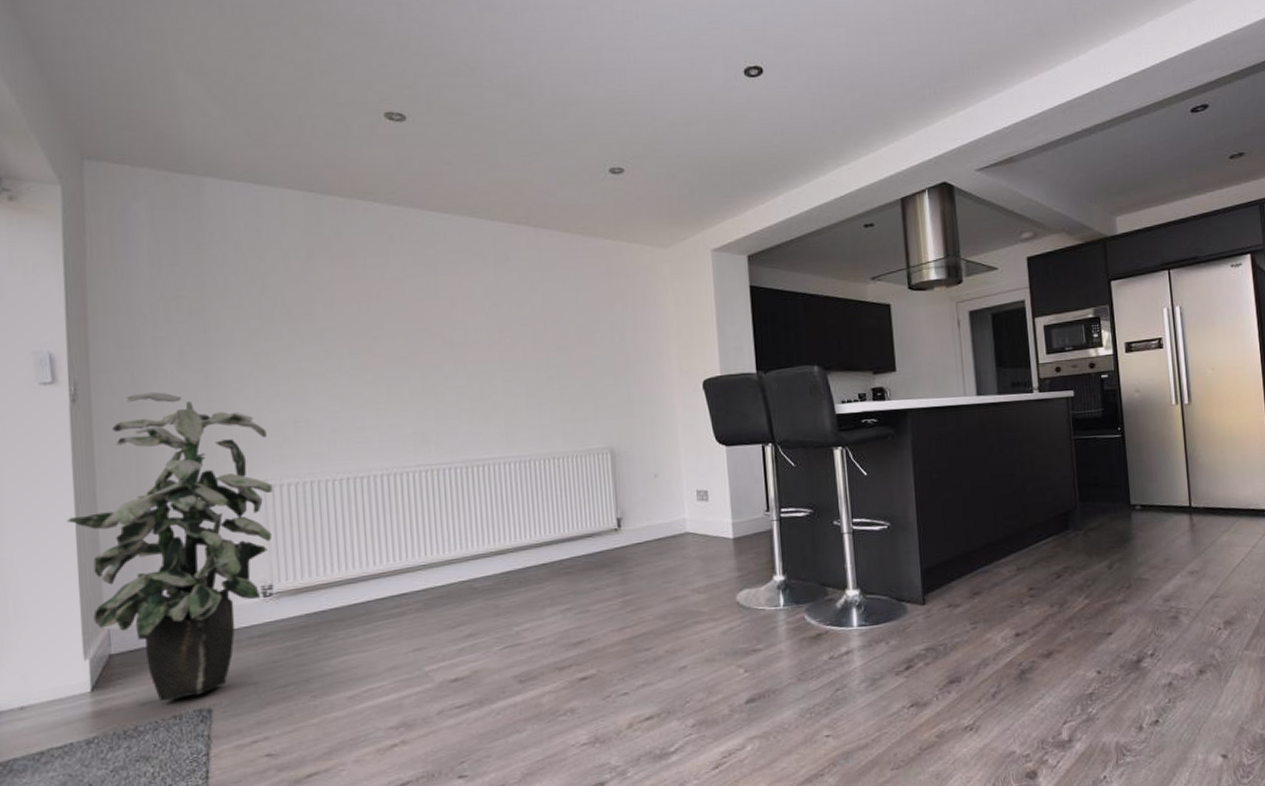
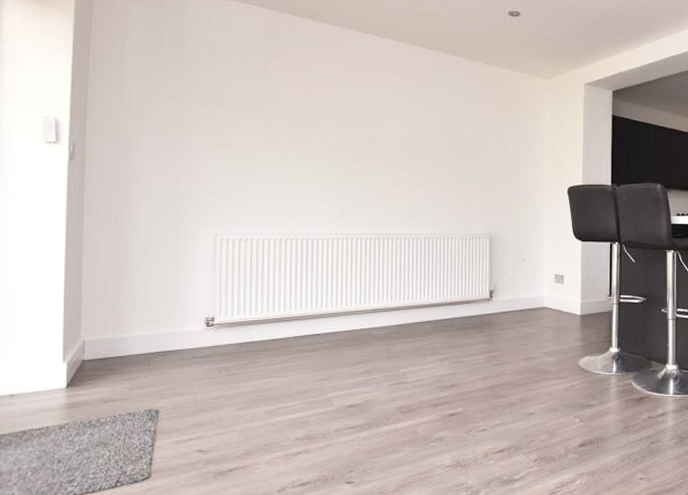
indoor plant: present [67,392,273,702] -> none [58,157,221,401]

